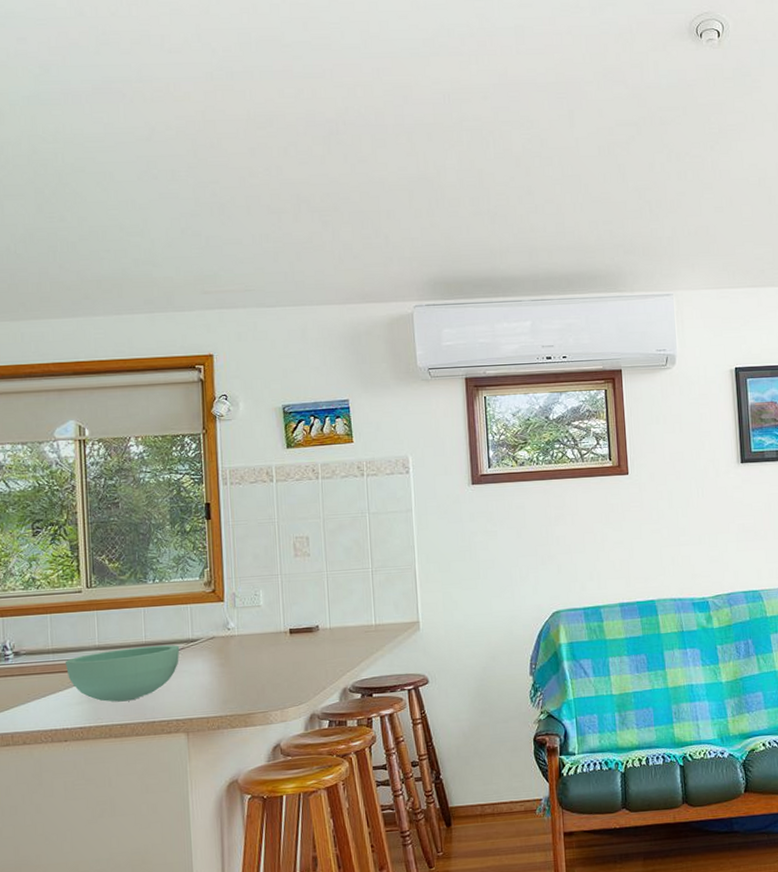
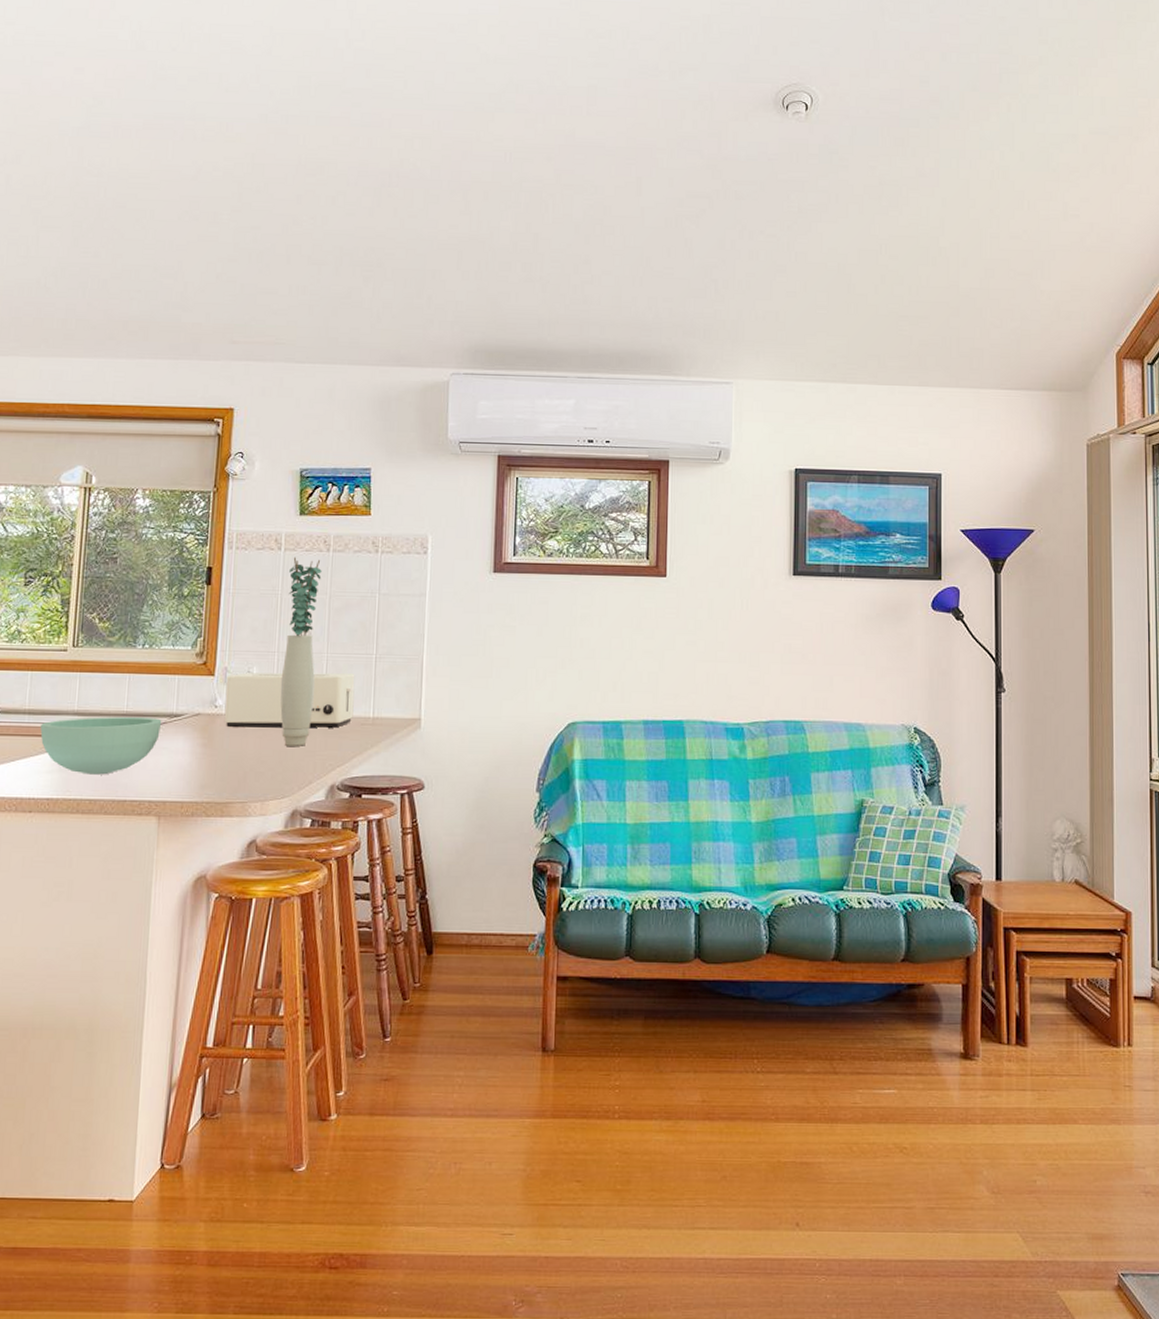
toaster: none [235,587,357,647] -> present [224,672,355,728]
vase: none [283,487,320,658] -> present [280,557,322,746]

